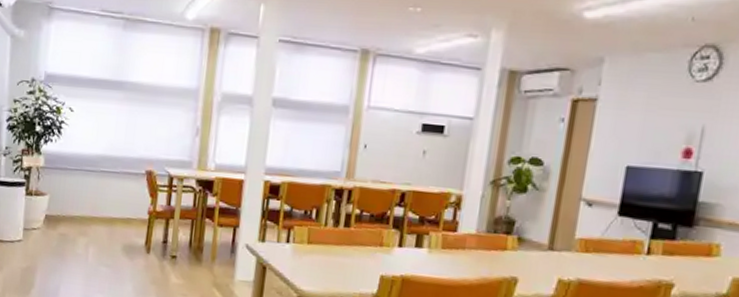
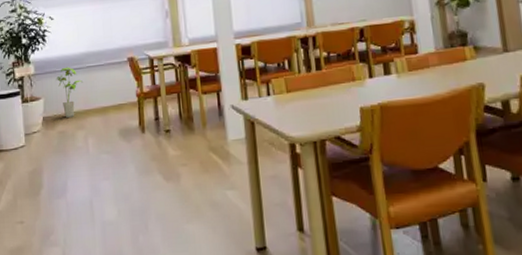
house plant: none [65,166,94,221] -> present [55,67,83,118]

